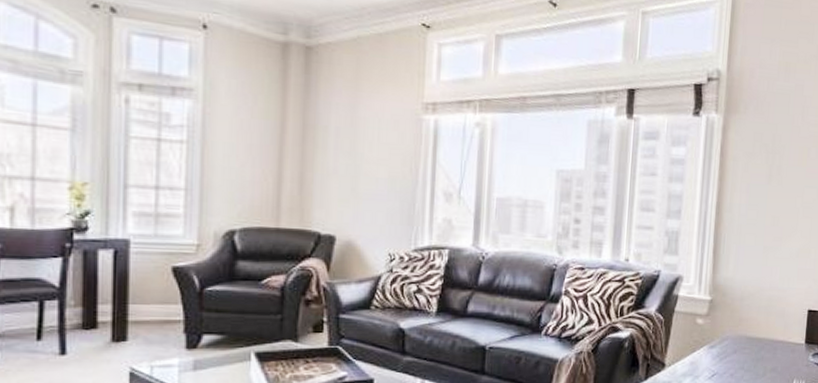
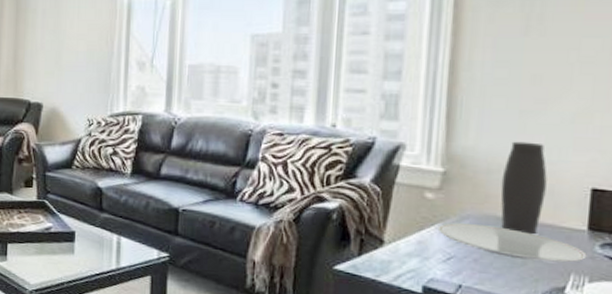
plate: none [705,343,804,371] -> present [437,223,587,263]
vase: none [749,272,781,350] -> present [500,141,547,235]

